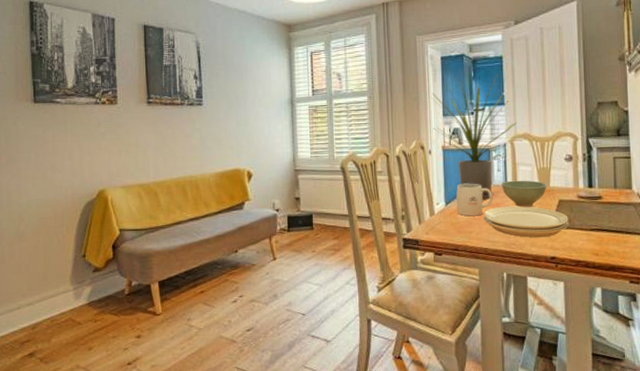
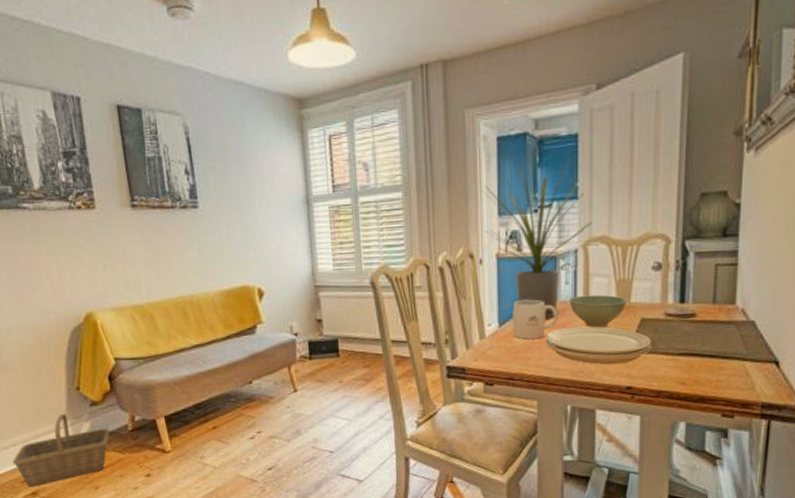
basket: none [15,278,108,349] -> present [12,413,110,487]

